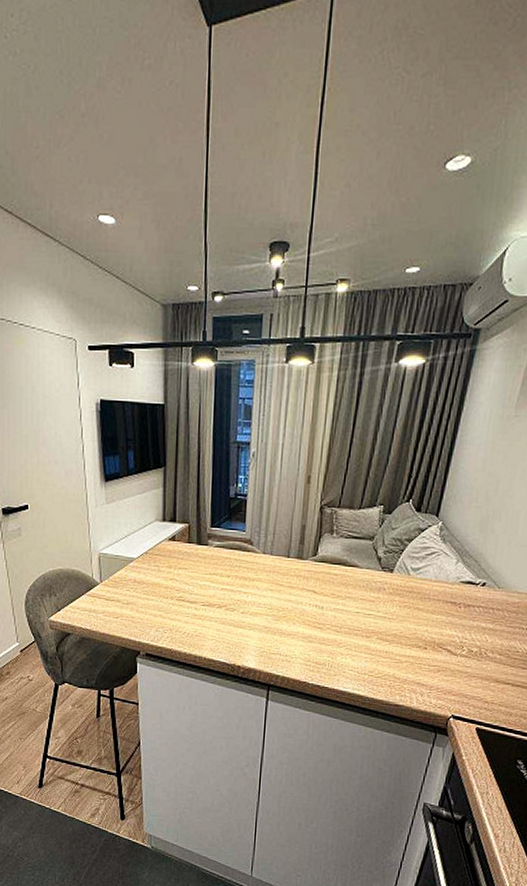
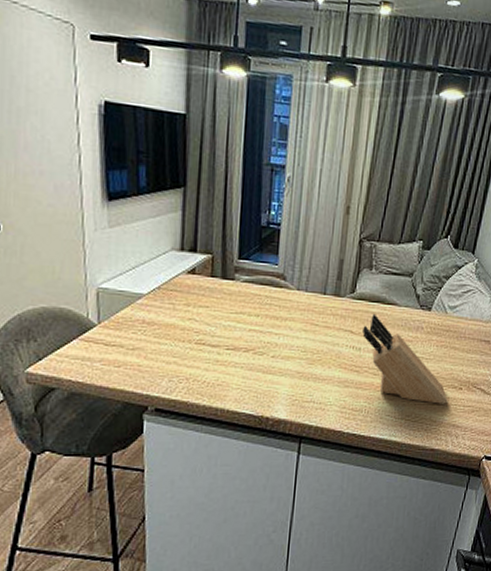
knife block: none [325,575,412,663] -> present [362,313,448,404]

